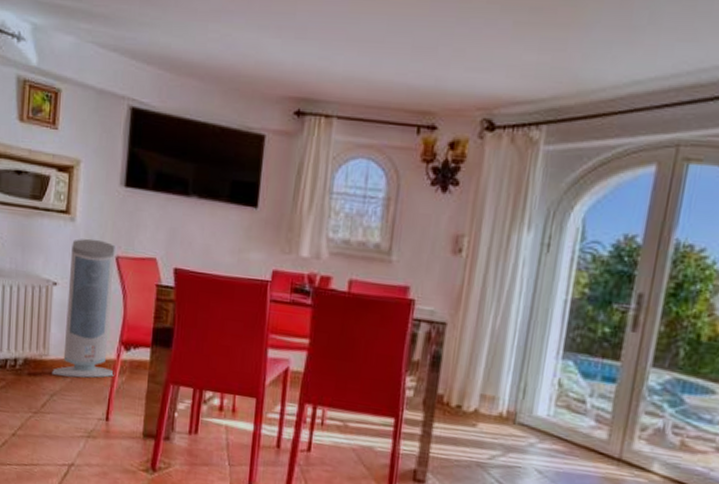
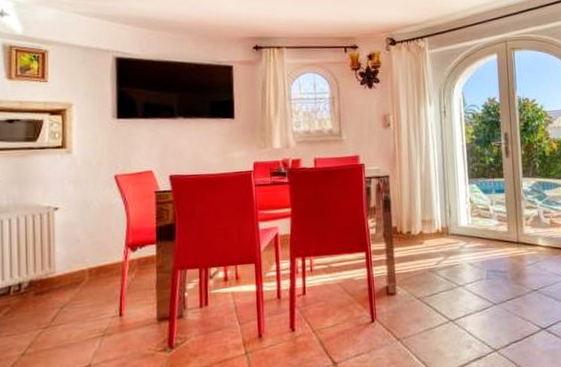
air purifier: present [52,238,115,378] -> none [60,164,125,288]

